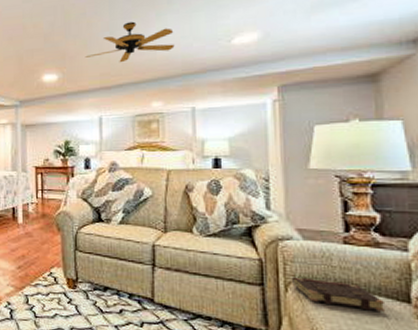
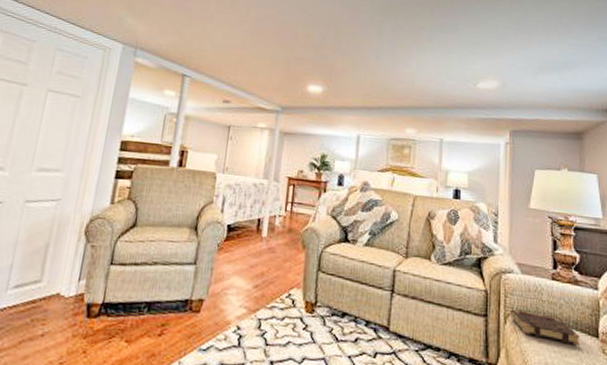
ceiling fan: present [85,21,175,63] -> none [351,50,431,87]

